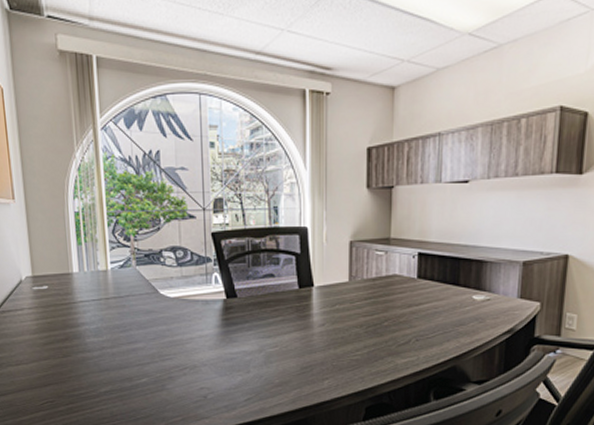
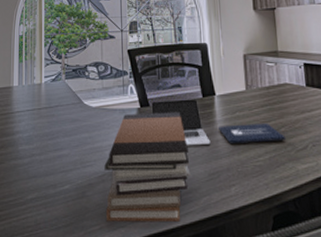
book stack: none [185,304,281,414] -> present [104,112,191,223]
laptop: none [239,290,389,340] -> present [151,99,287,146]

